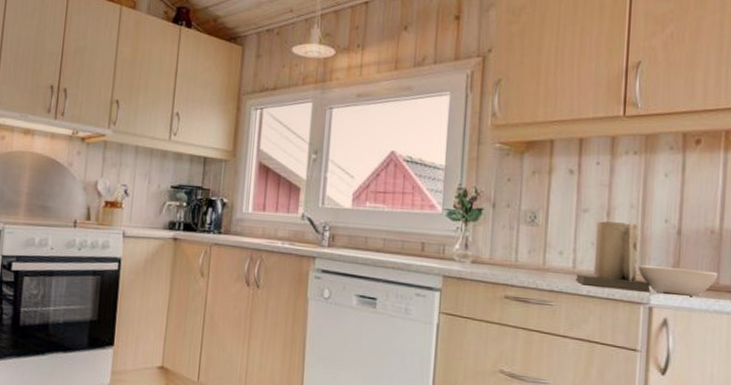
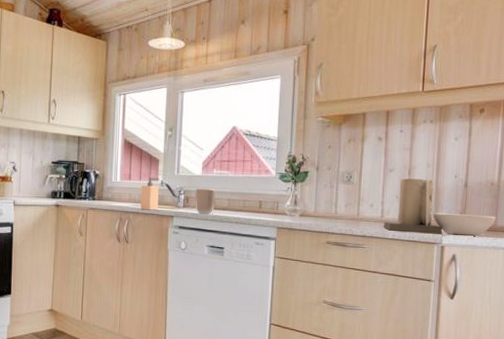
soap dispenser: none [276,208,300,250] -> present [140,177,159,211]
cup: none [342,224,368,257] -> present [195,189,215,214]

